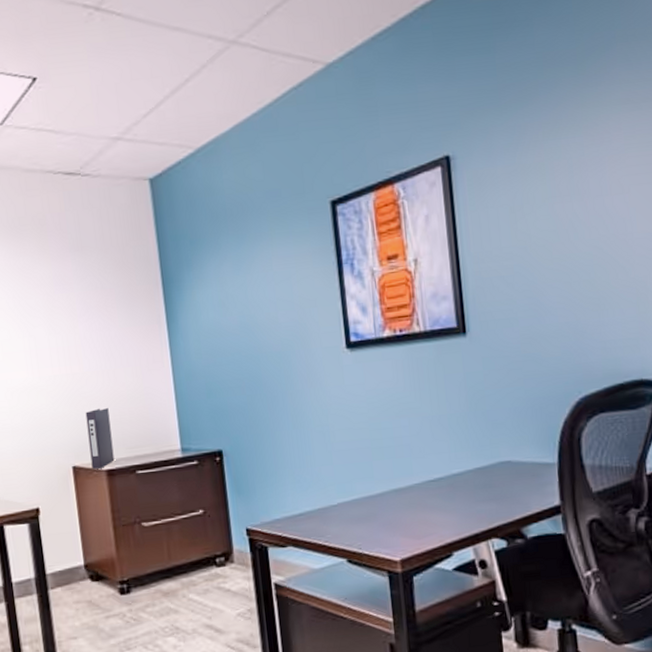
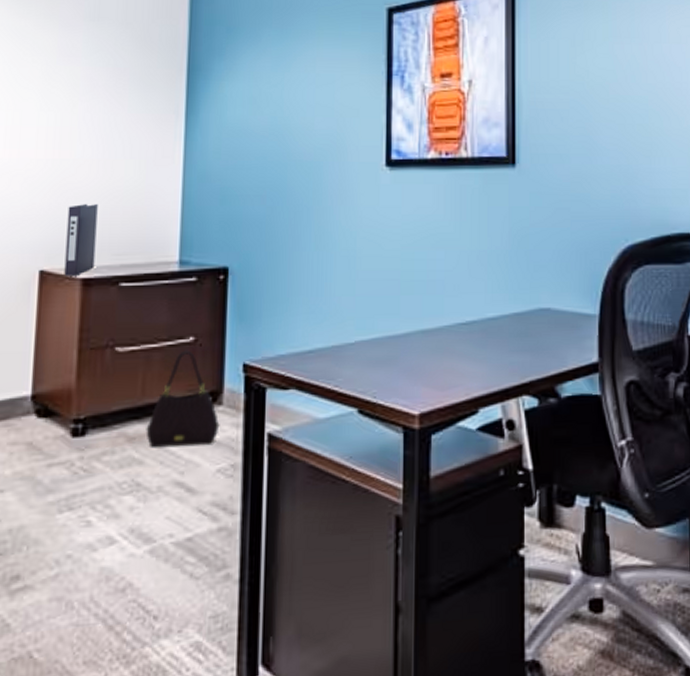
handbag: none [176,521,234,599] -> present [145,350,220,447]

